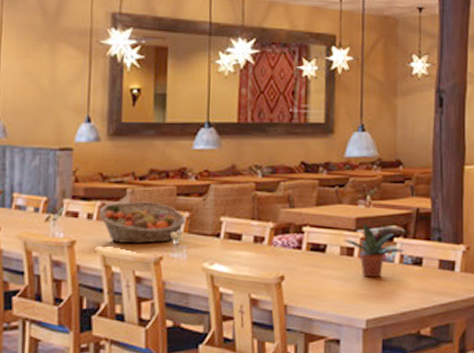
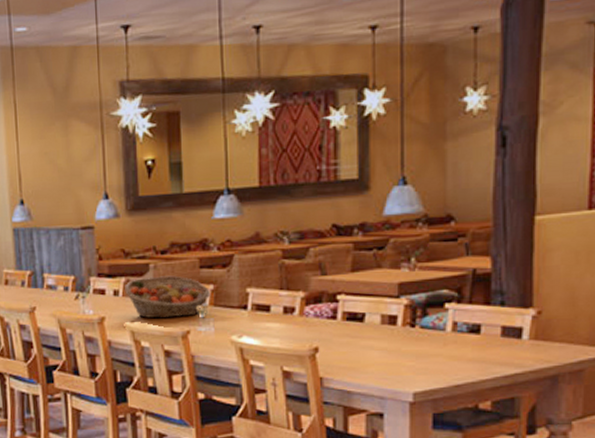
potted plant: present [343,223,405,278] -> none [384,289,459,348]

